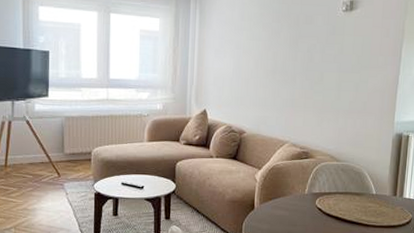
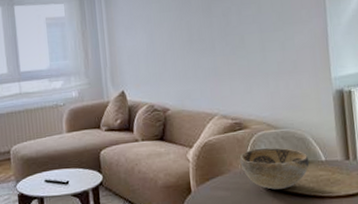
decorative bowl: none [301,176,362,215] -> present [239,147,310,190]

